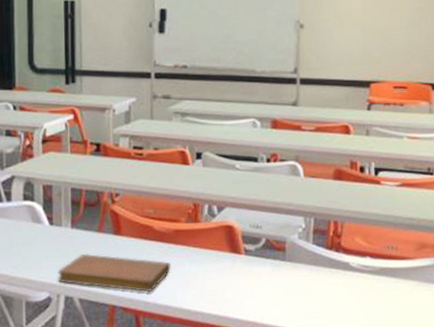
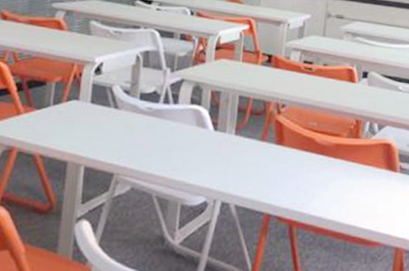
notebook: present [57,253,171,292] -> none [216,161,329,203]

